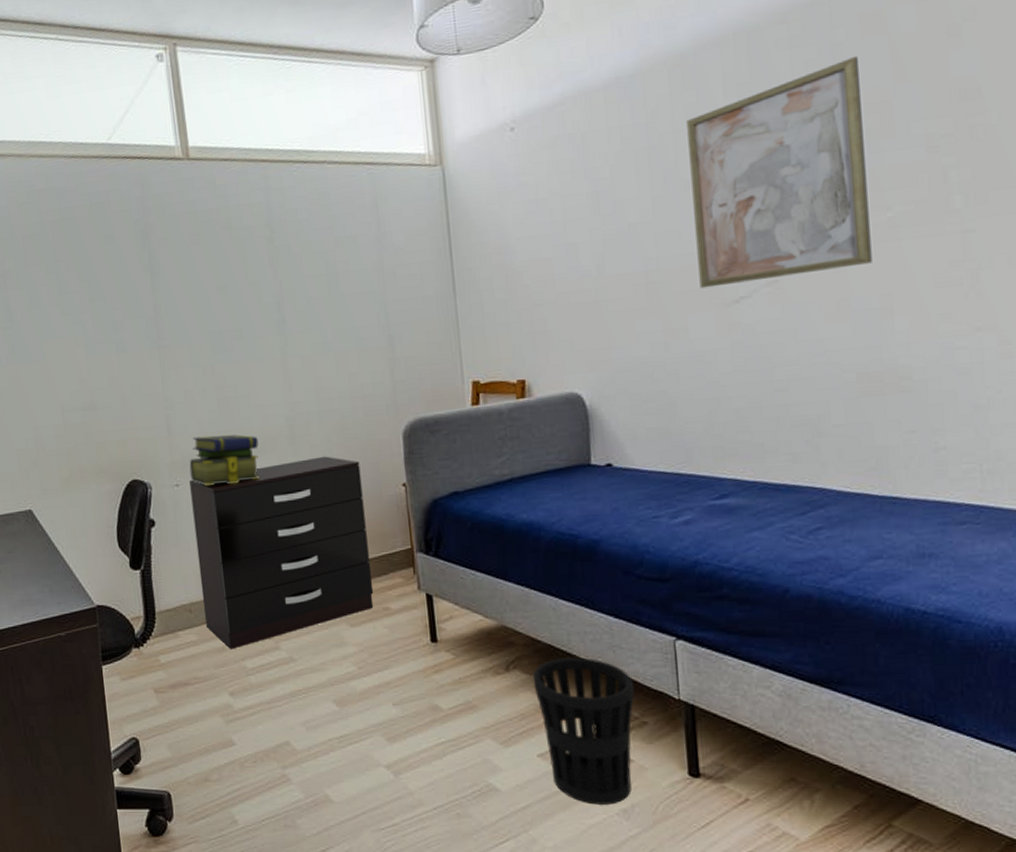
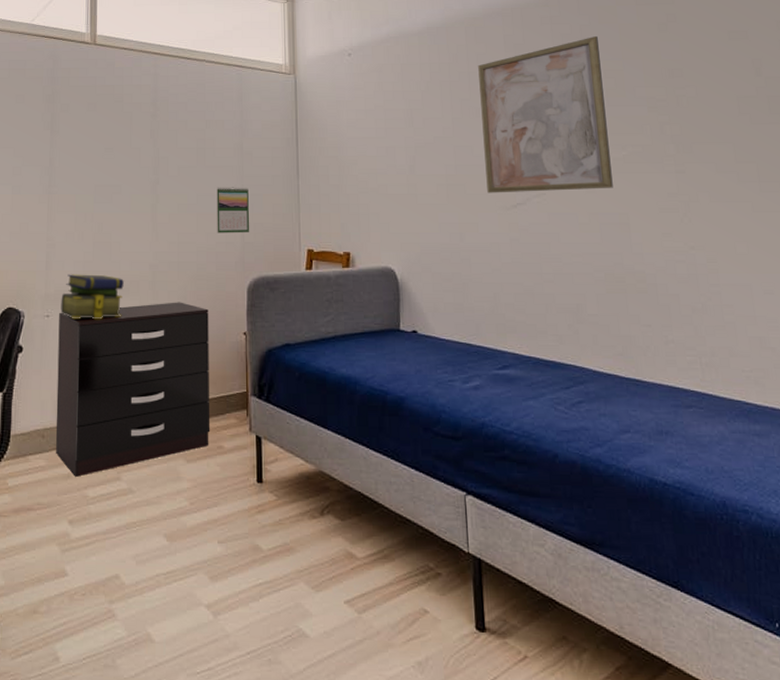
calendar: none [355,315,400,374] -> present [216,187,249,233]
wastebasket: present [532,657,634,805] -> none [344,506,430,656]

